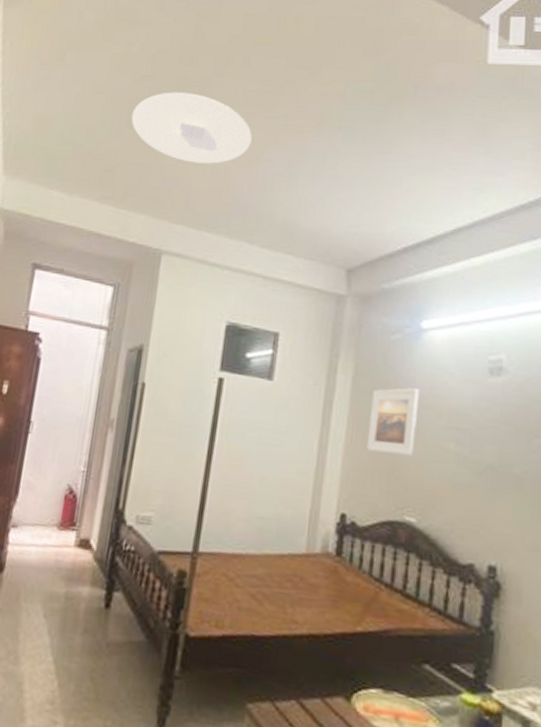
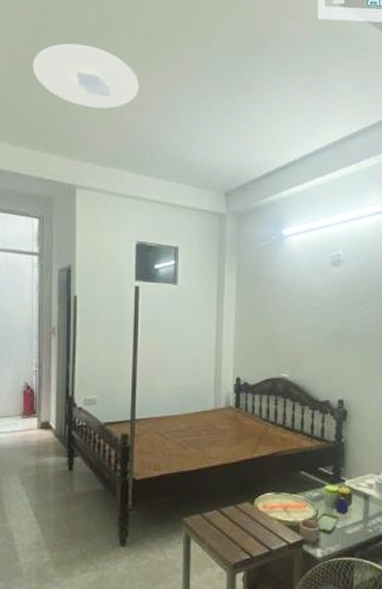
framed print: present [366,388,420,456] -> none [251,281,285,330]

